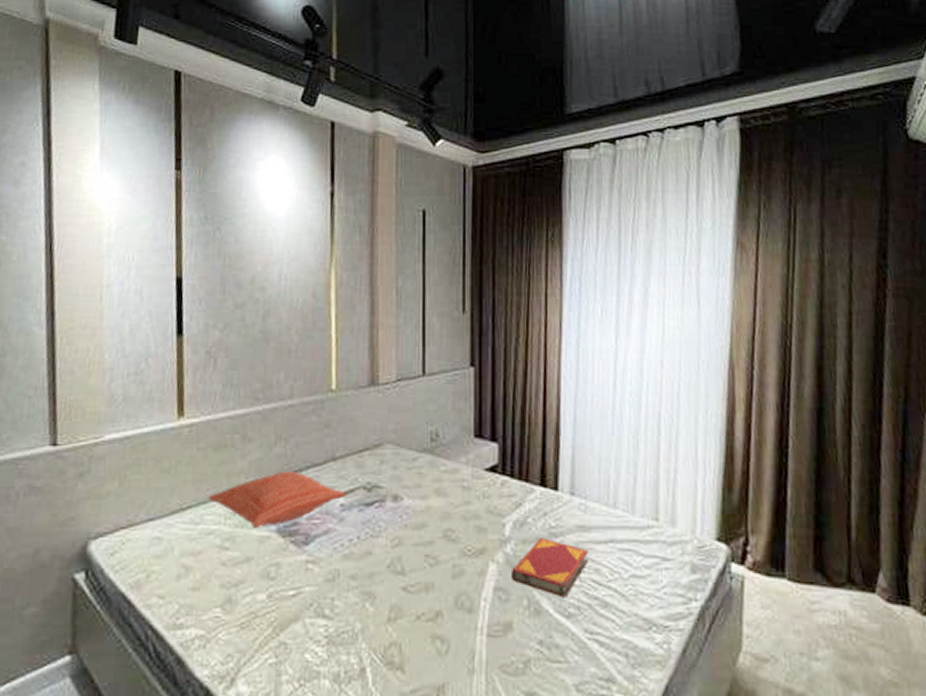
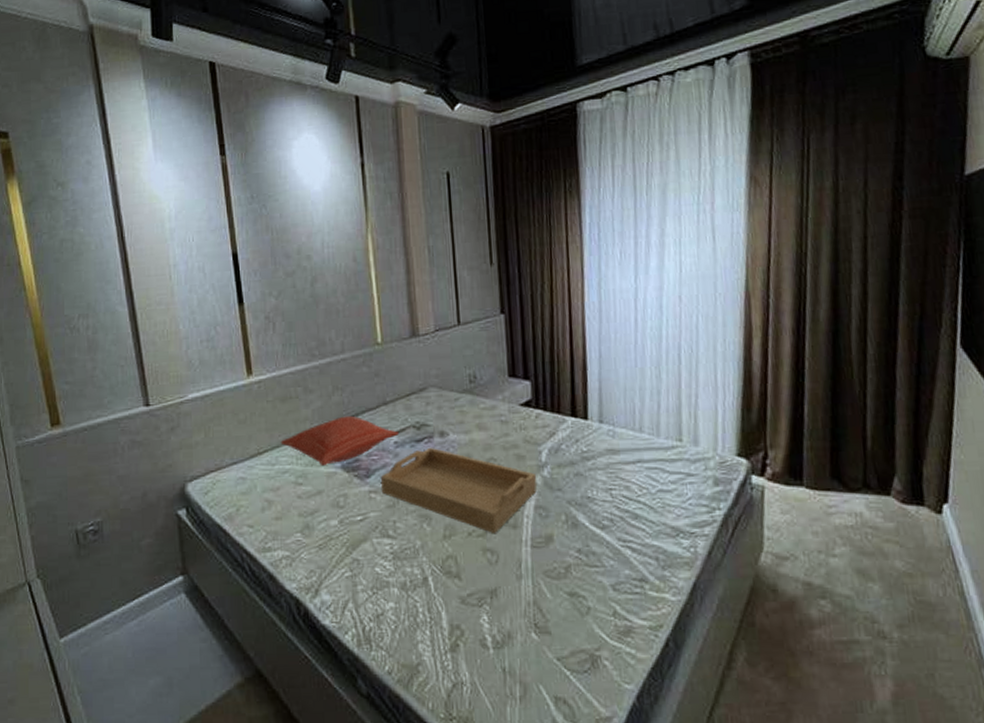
serving tray: none [320,512,499,619] -> present [380,447,537,535]
hardback book: present [512,538,589,598] -> none [550,461,619,512]

